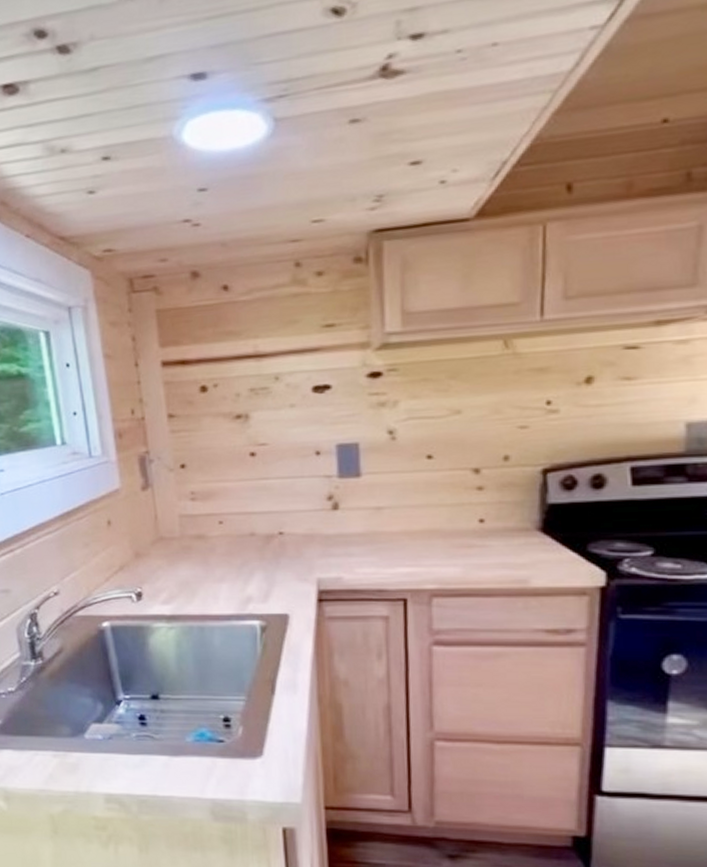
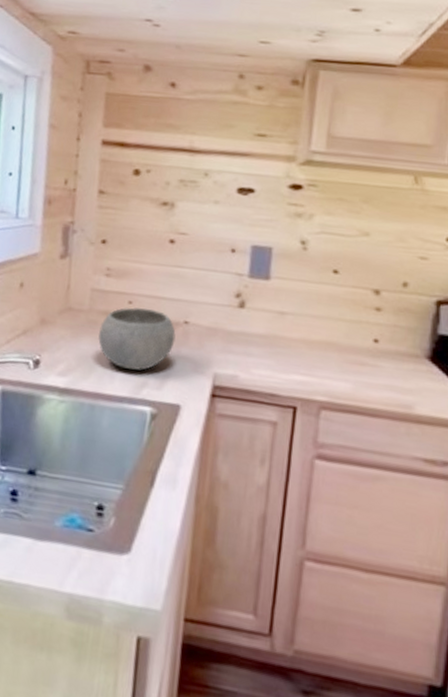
bowl: none [194,525,273,587] -> present [98,307,176,371]

